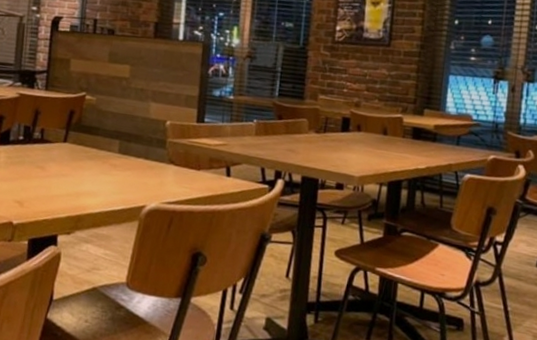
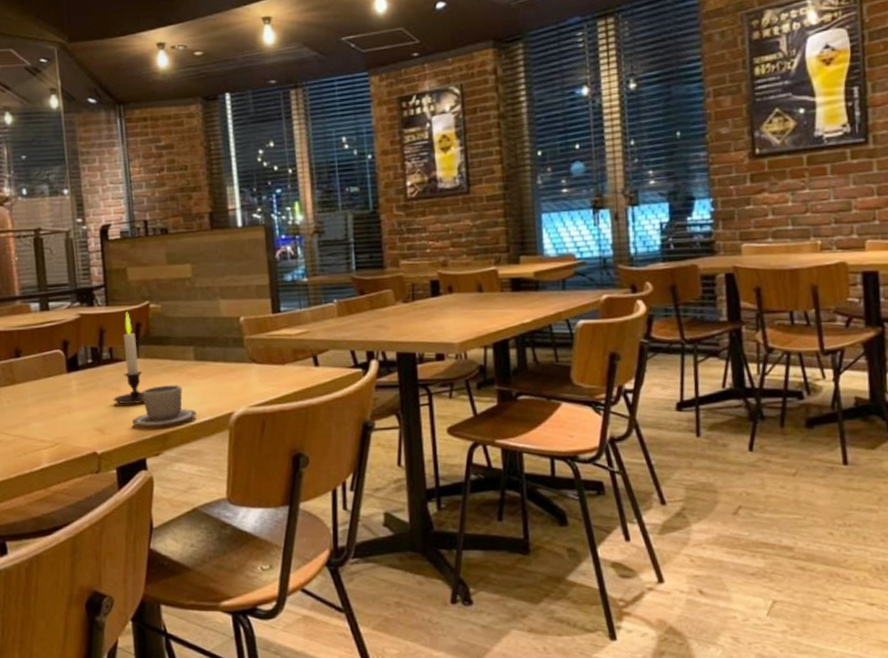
candle: none [36,99,69,184] -> present [113,312,145,405]
cup: none [50,171,112,208] -> present [131,385,196,427]

